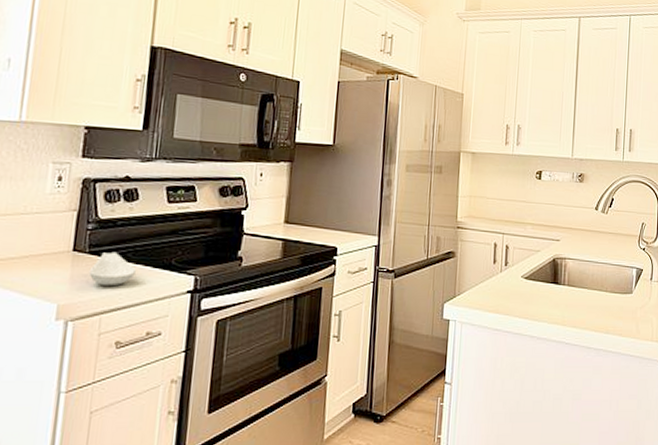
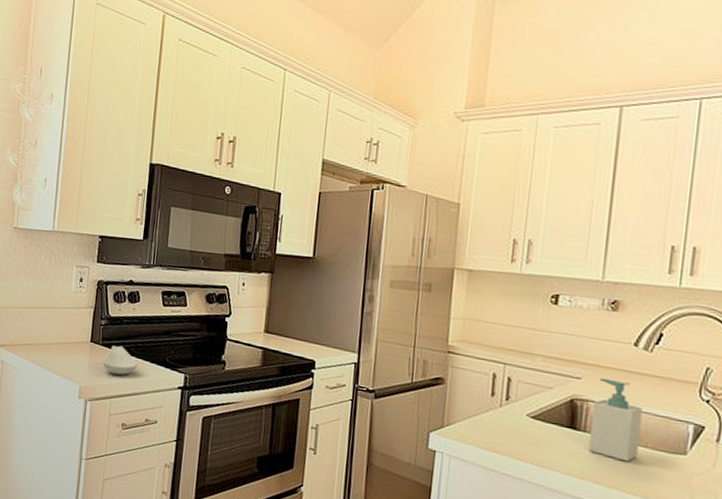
soap bottle: none [567,238,603,306] -> present [588,378,643,462]

